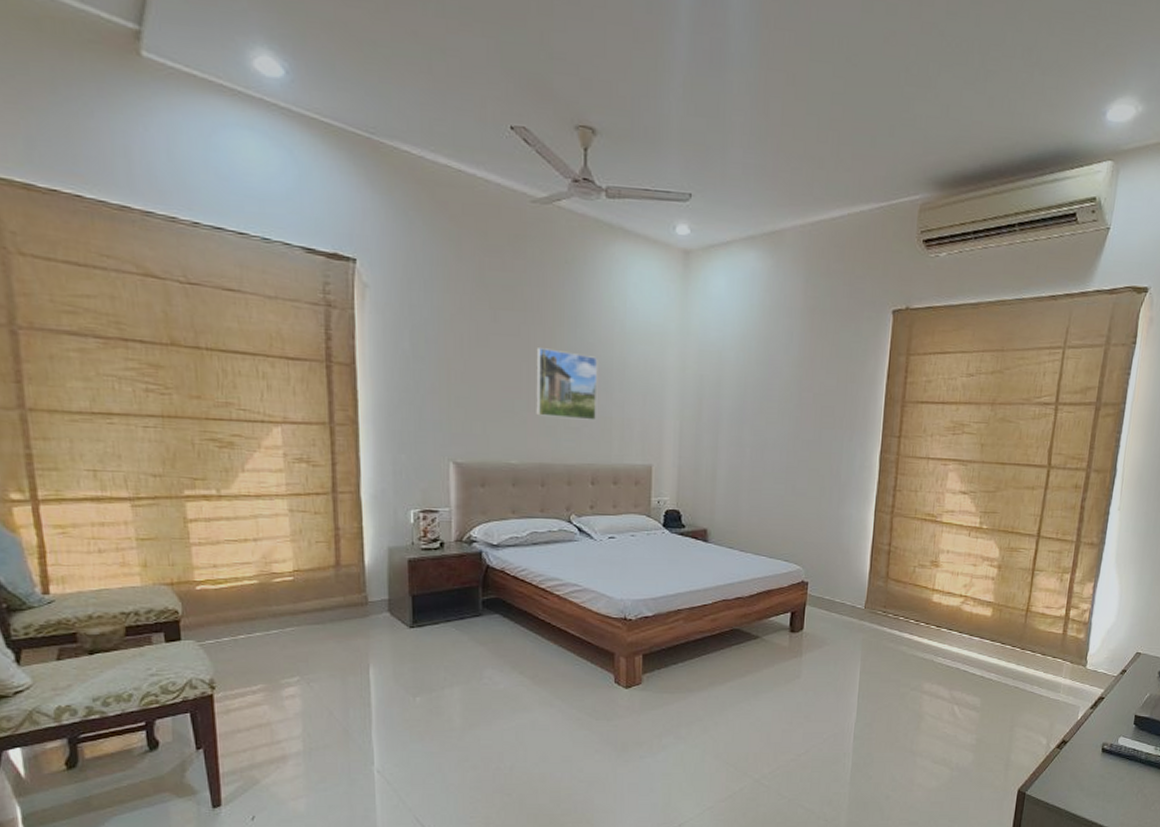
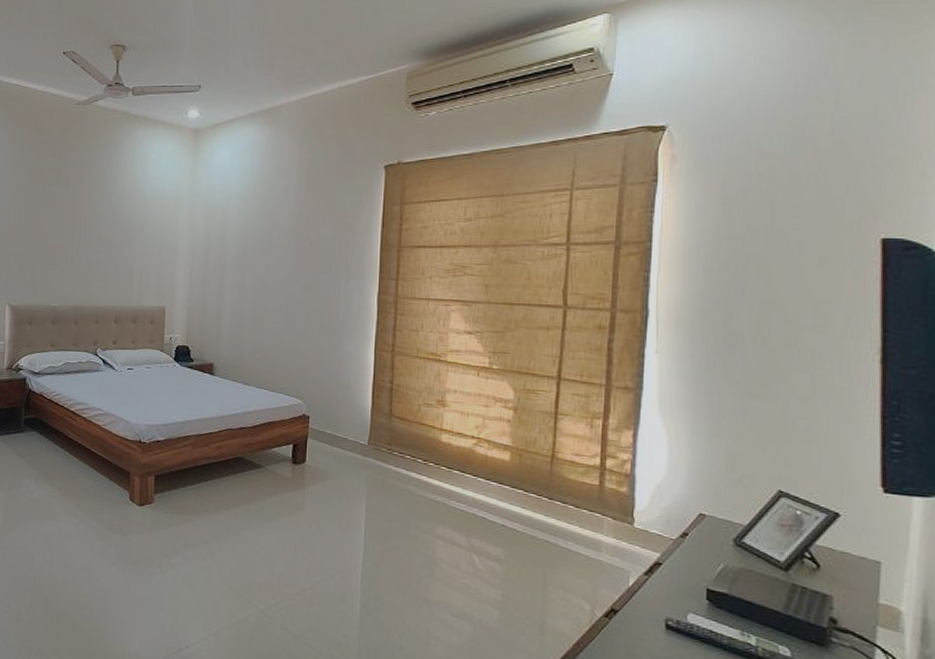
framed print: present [536,348,598,420] -> none [73,214,123,270]

